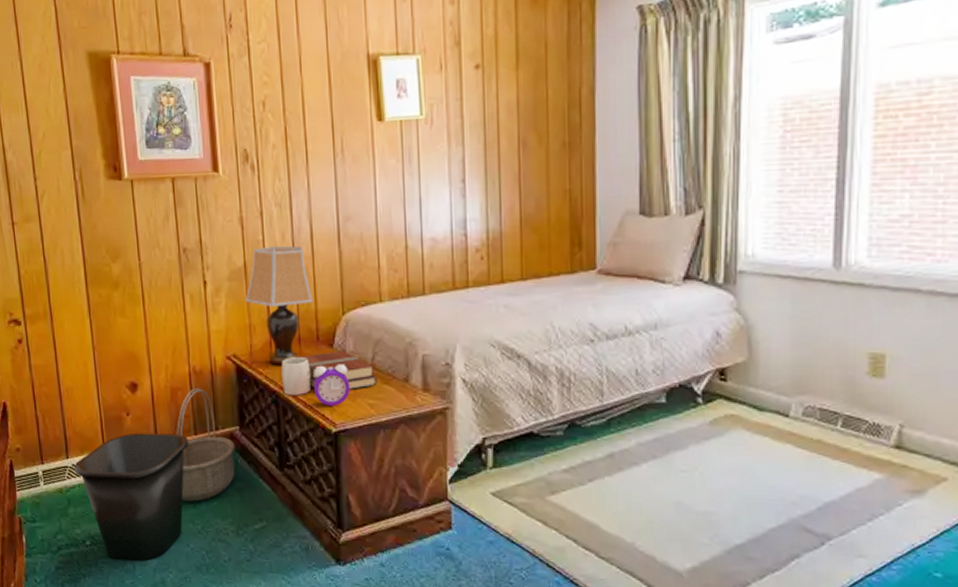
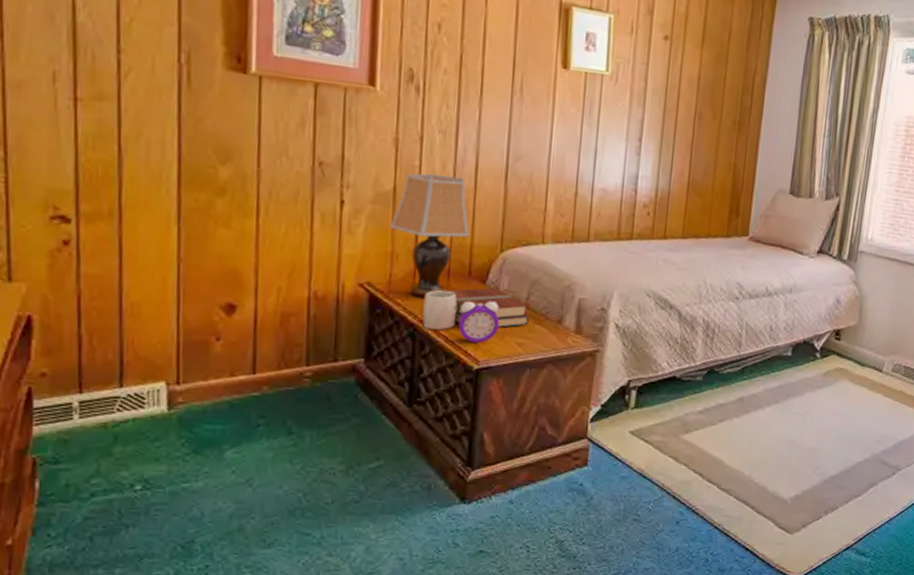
waste bin: present [74,433,189,561] -> none [130,360,297,507]
basket: present [176,388,235,502] -> none [279,315,357,439]

